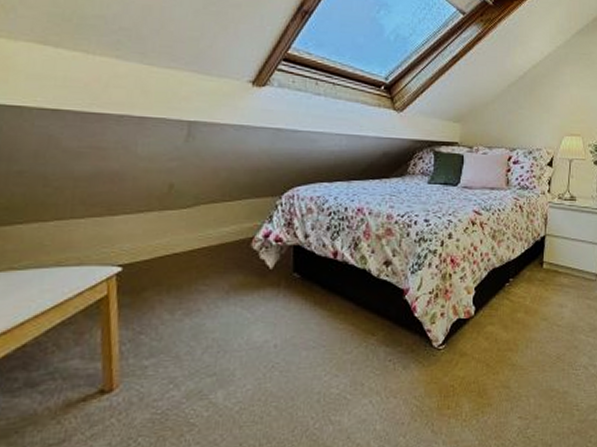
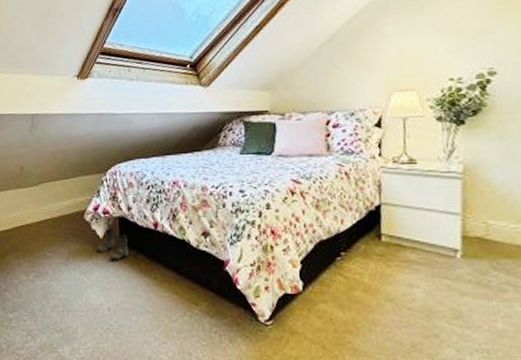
boots: none [265,258,303,293] -> present [97,229,129,261]

